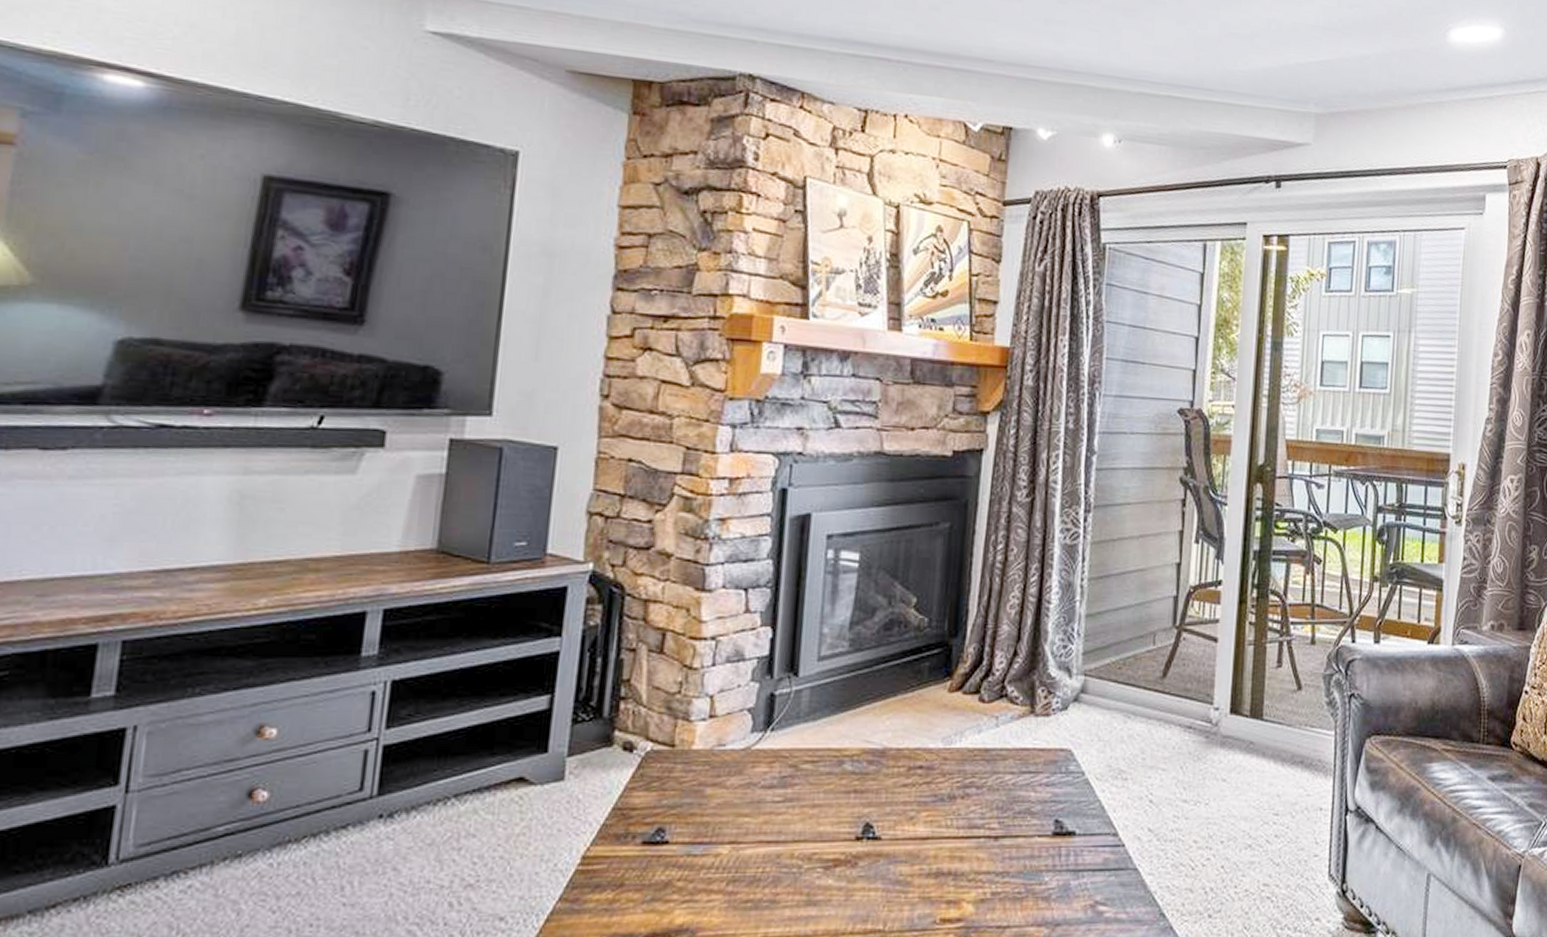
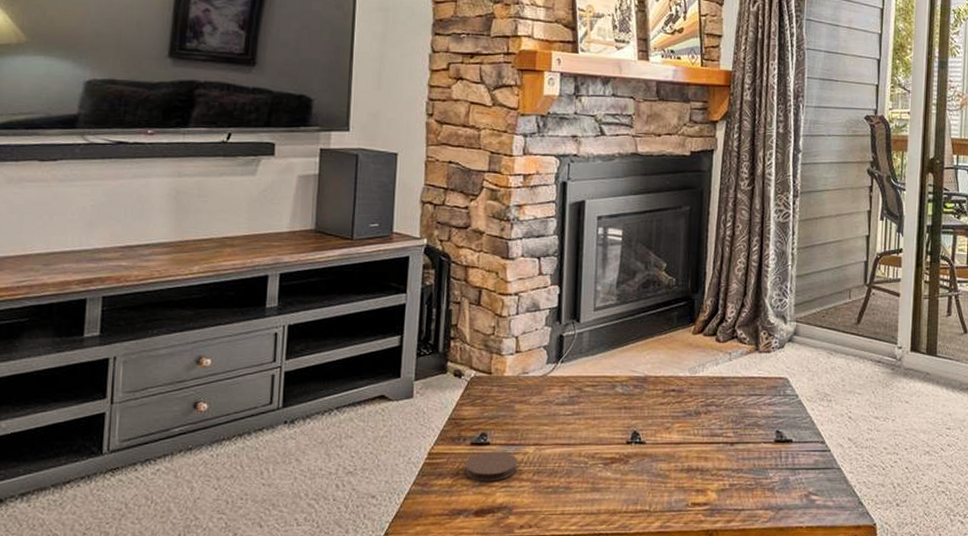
coaster: none [633,852,706,895] -> present [465,451,518,482]

